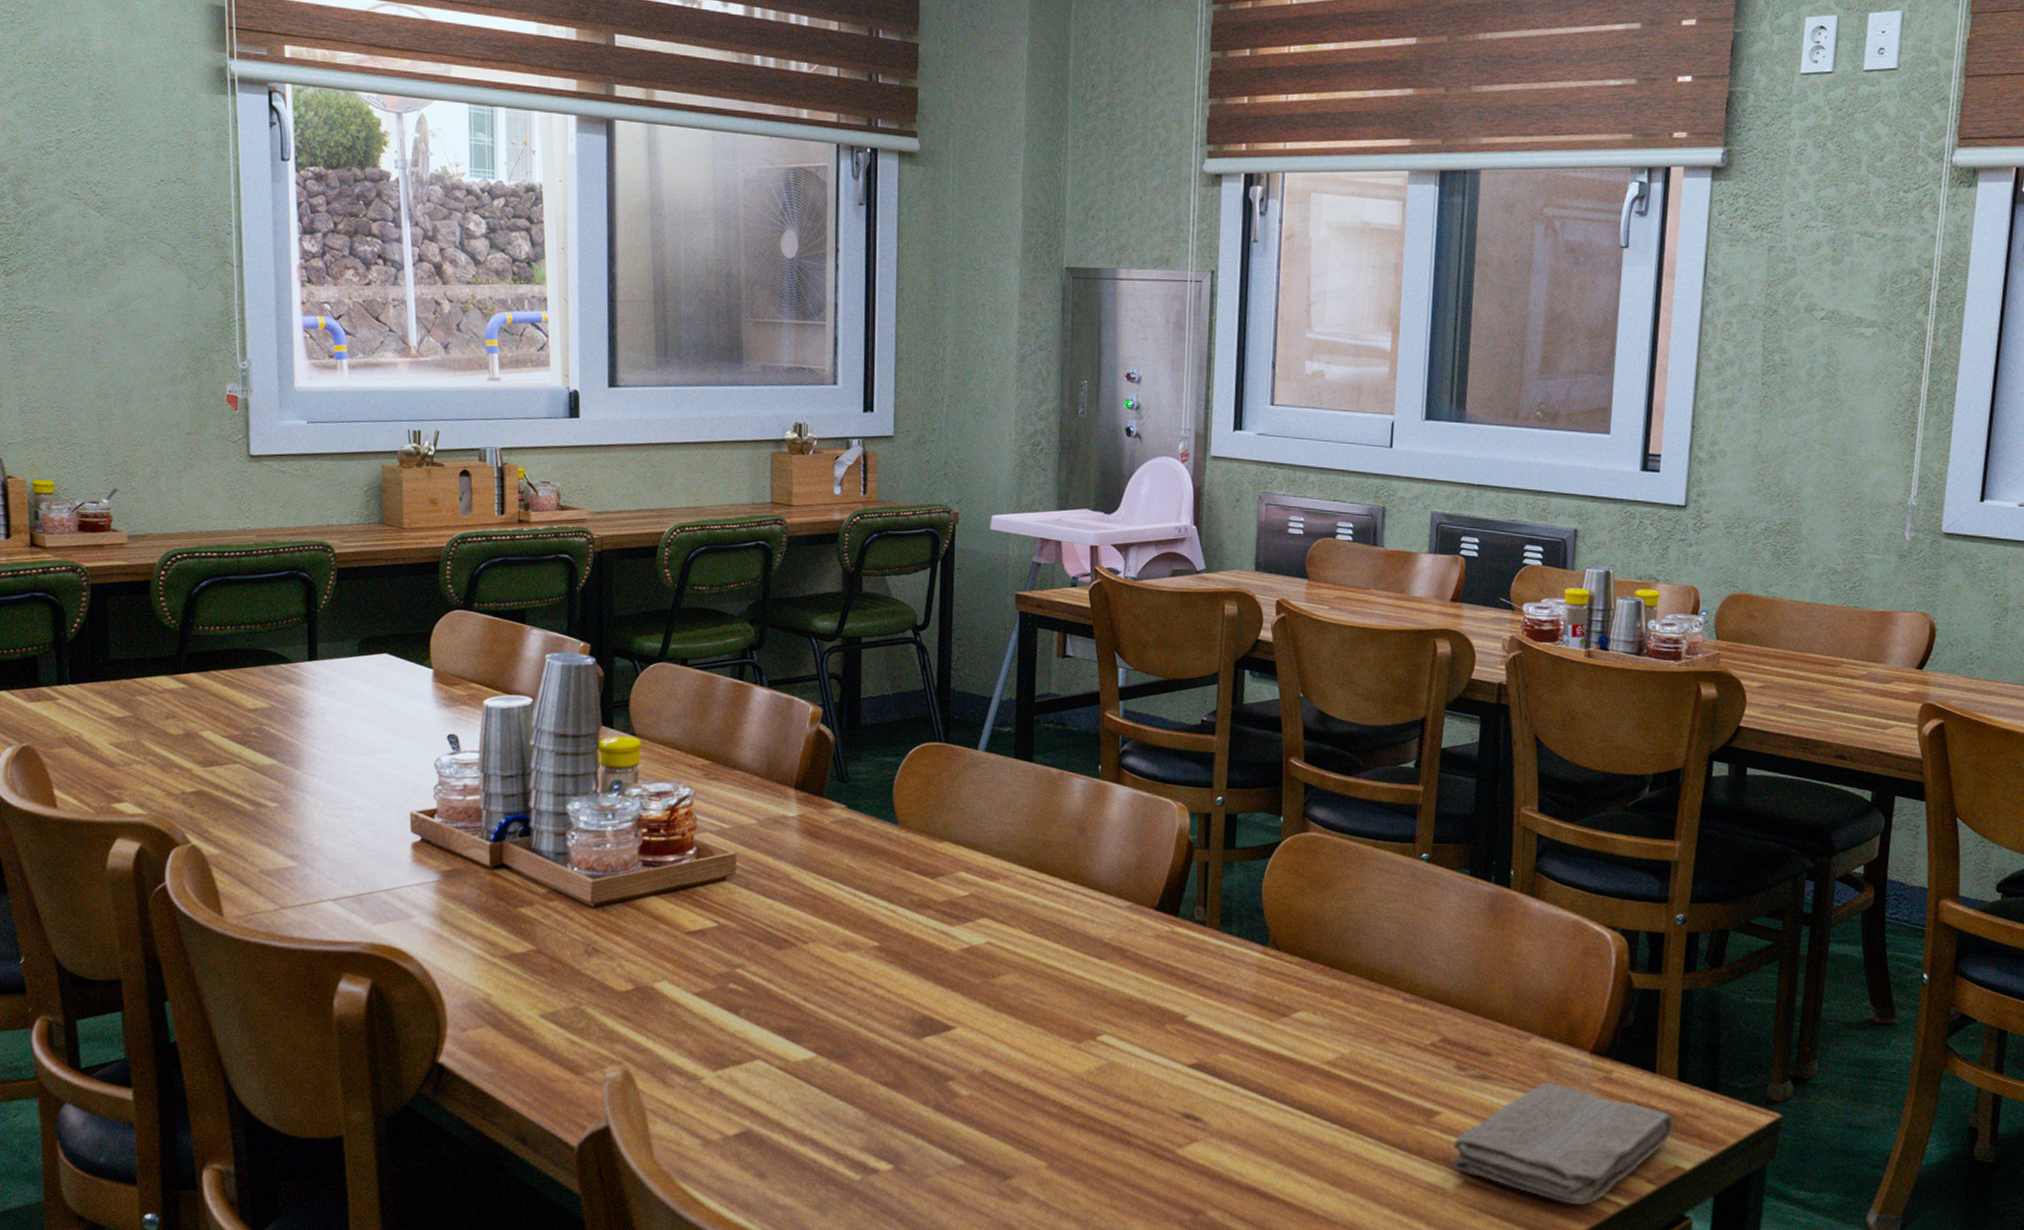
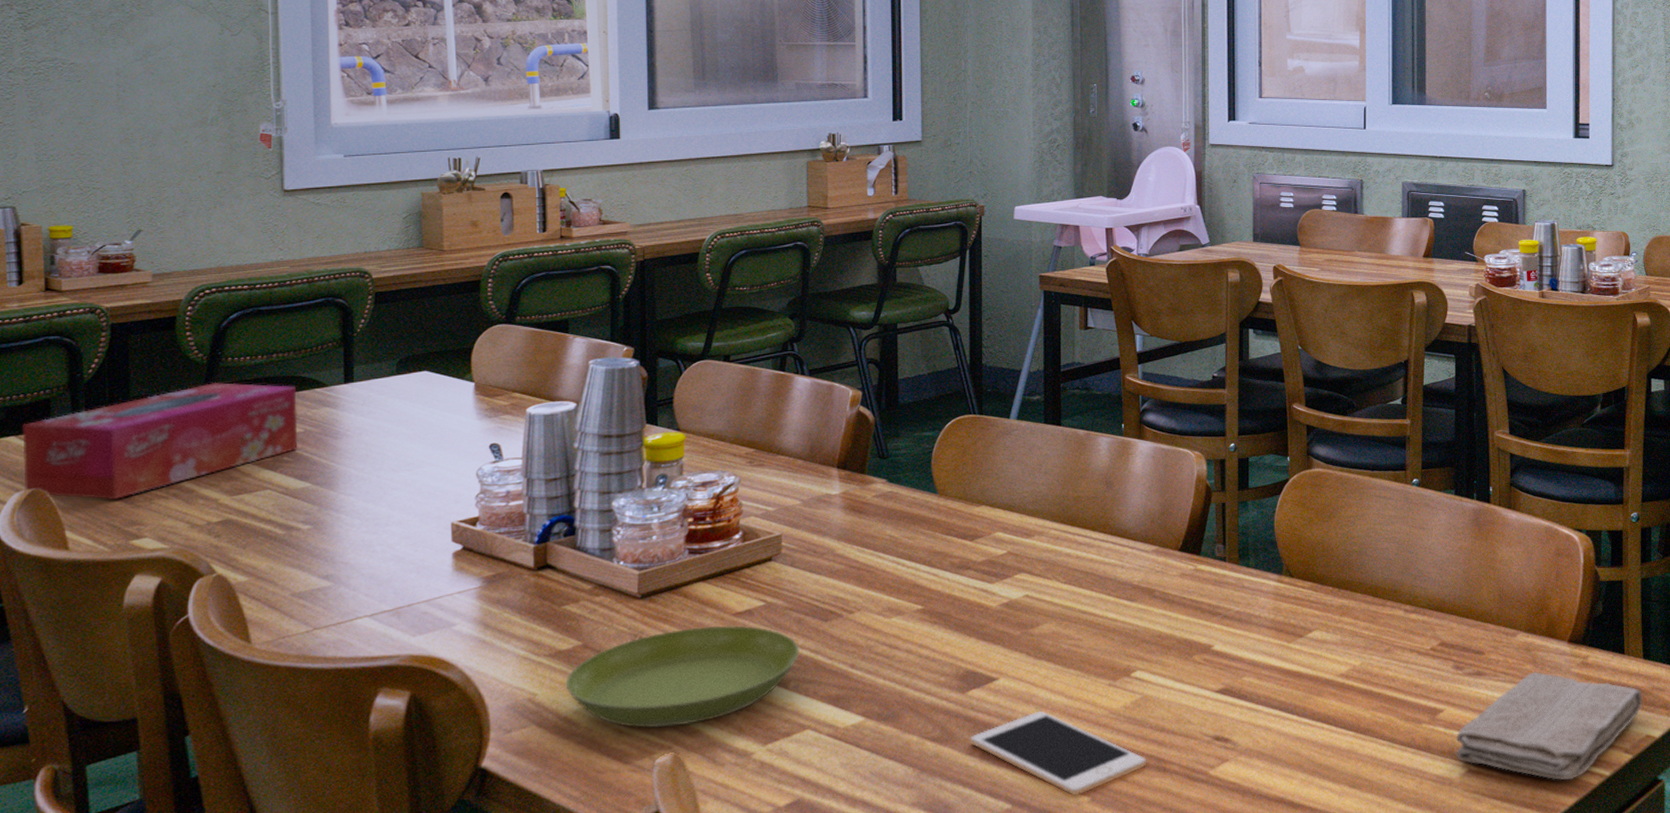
tissue box: none [13,650,265,762] -> present [22,382,298,501]
saucer: none [519,943,752,1043] -> present [565,625,800,728]
cell phone: none [924,1067,1109,1160] -> present [970,711,1146,796]

